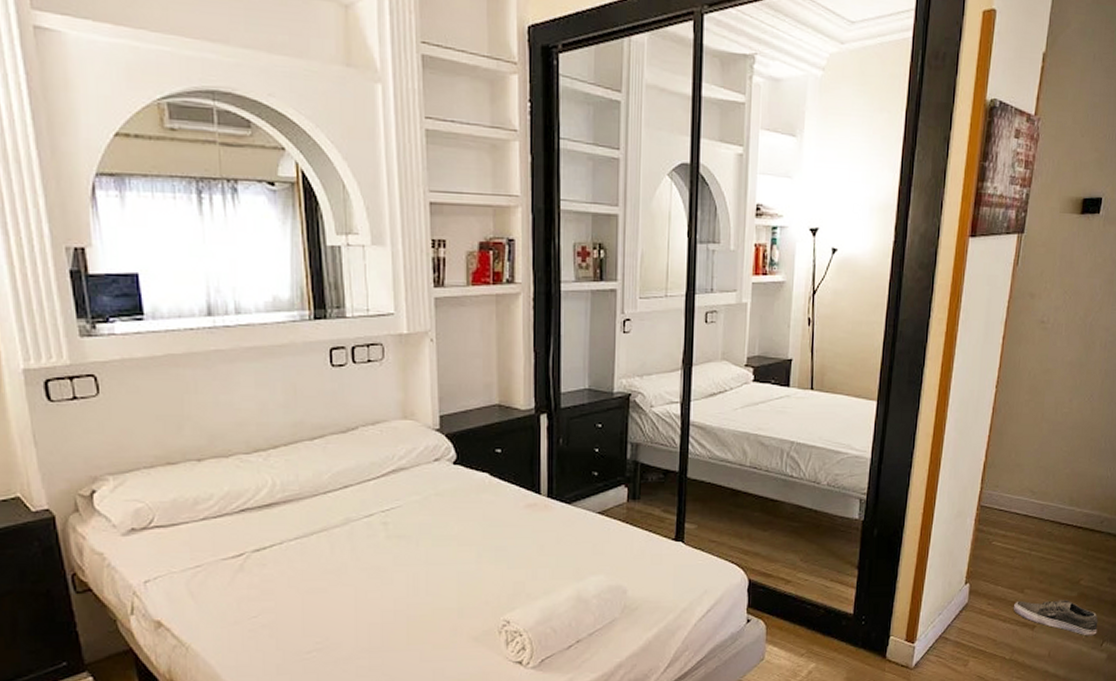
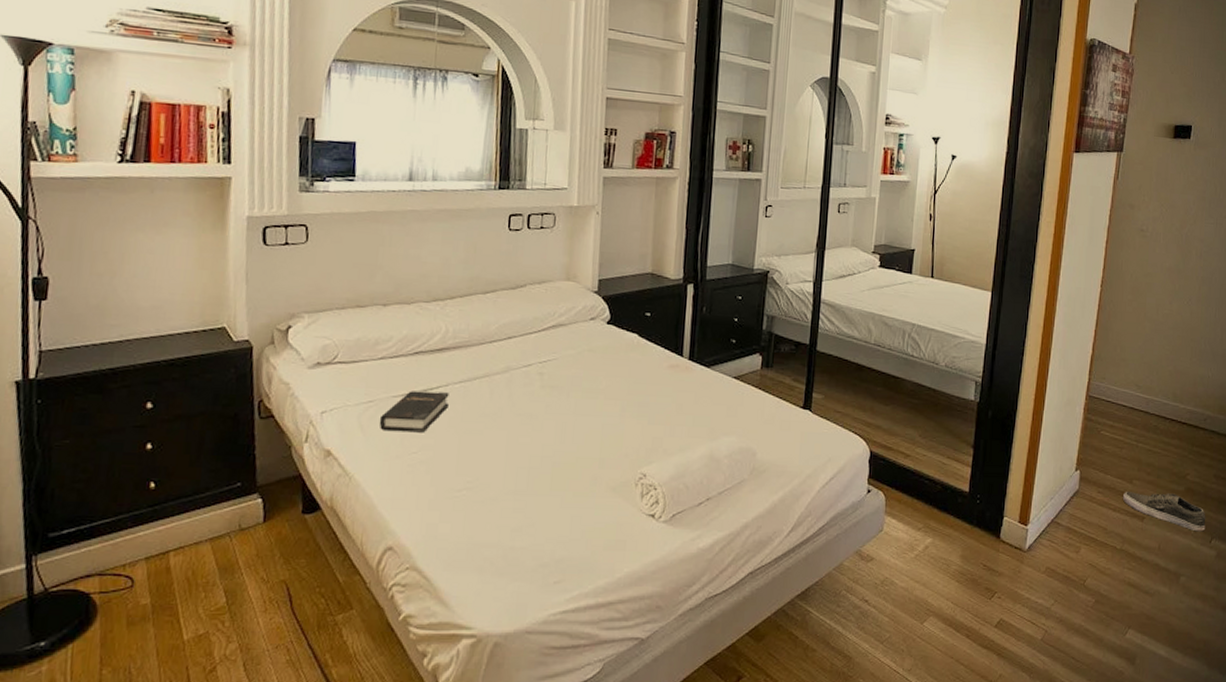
hardback book: none [210,551,287,596] -> present [379,391,450,433]

